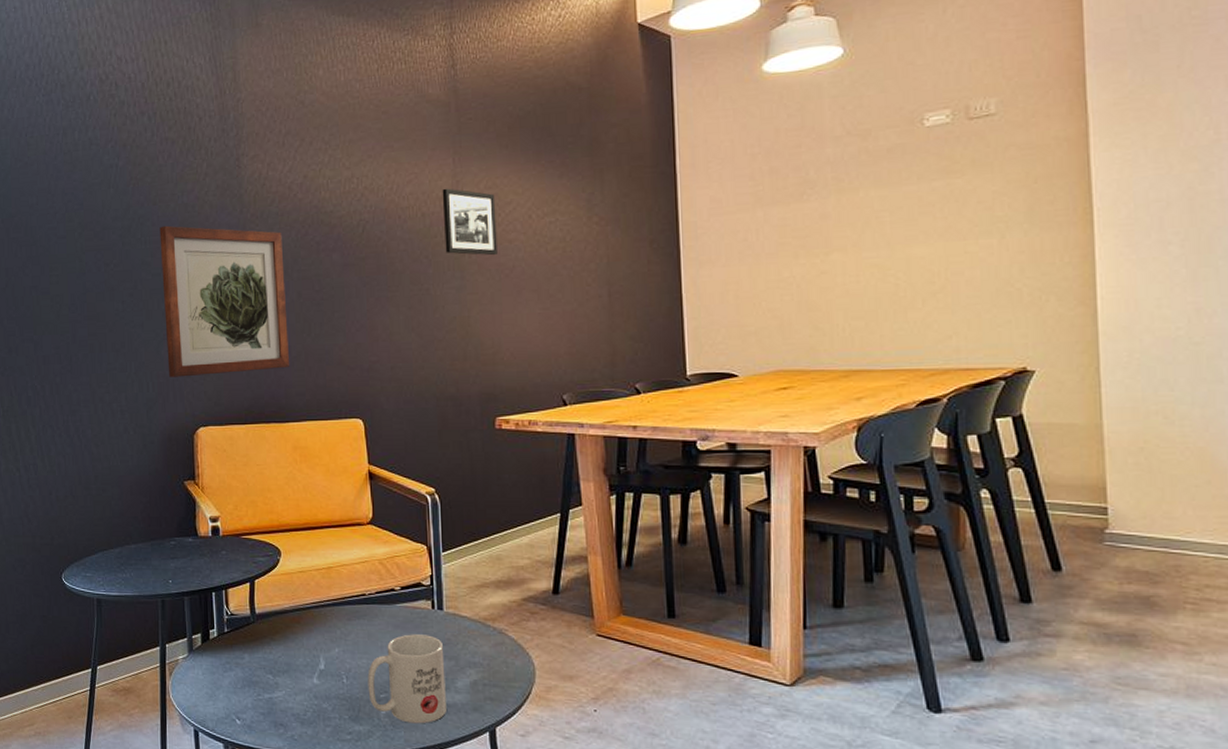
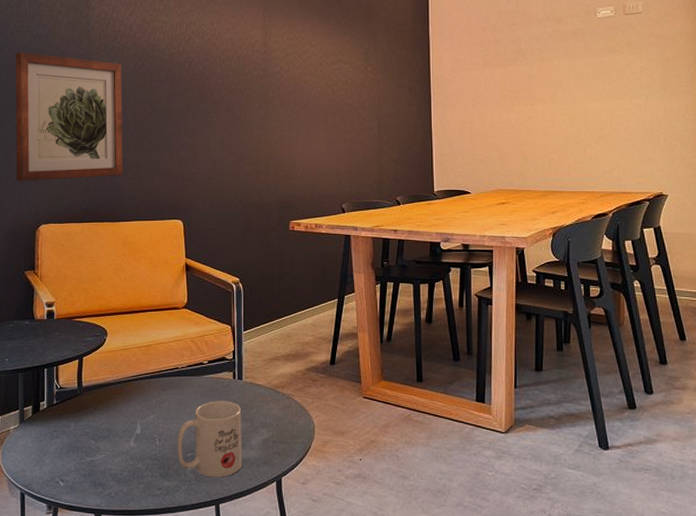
picture frame: present [442,188,497,256] -> none [254,37,295,92]

